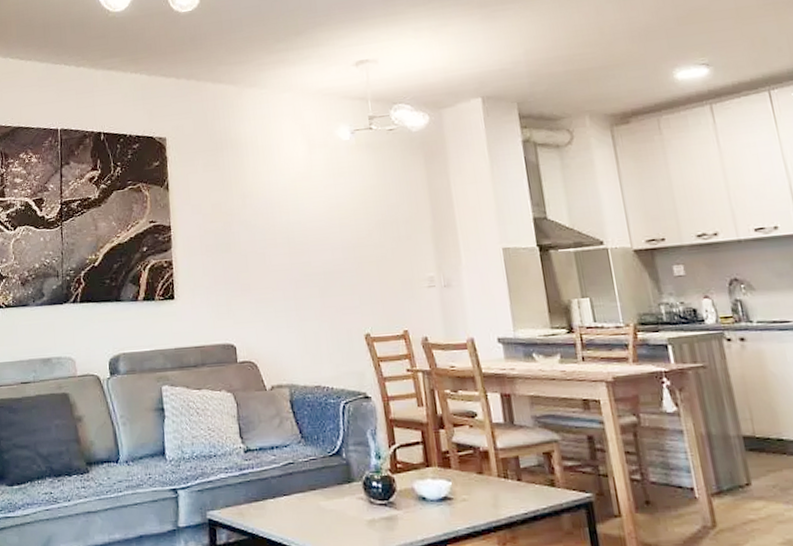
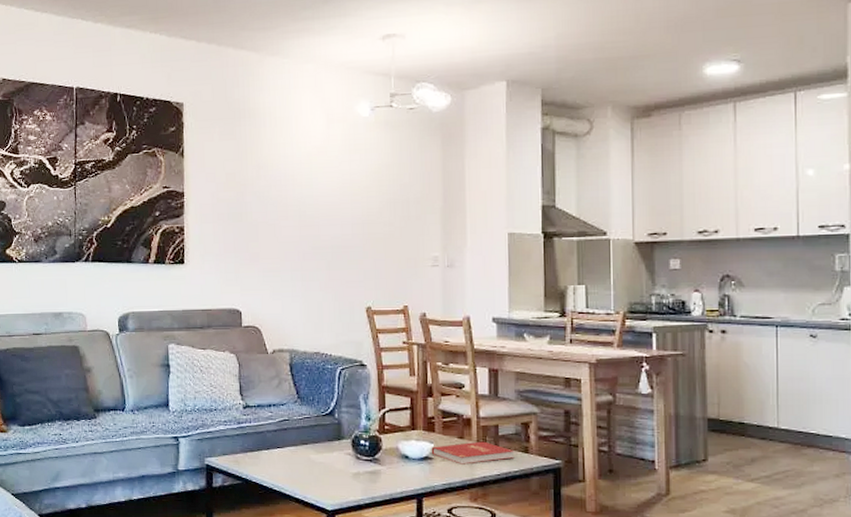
book: none [449,476,541,504] -> present [431,441,515,465]

